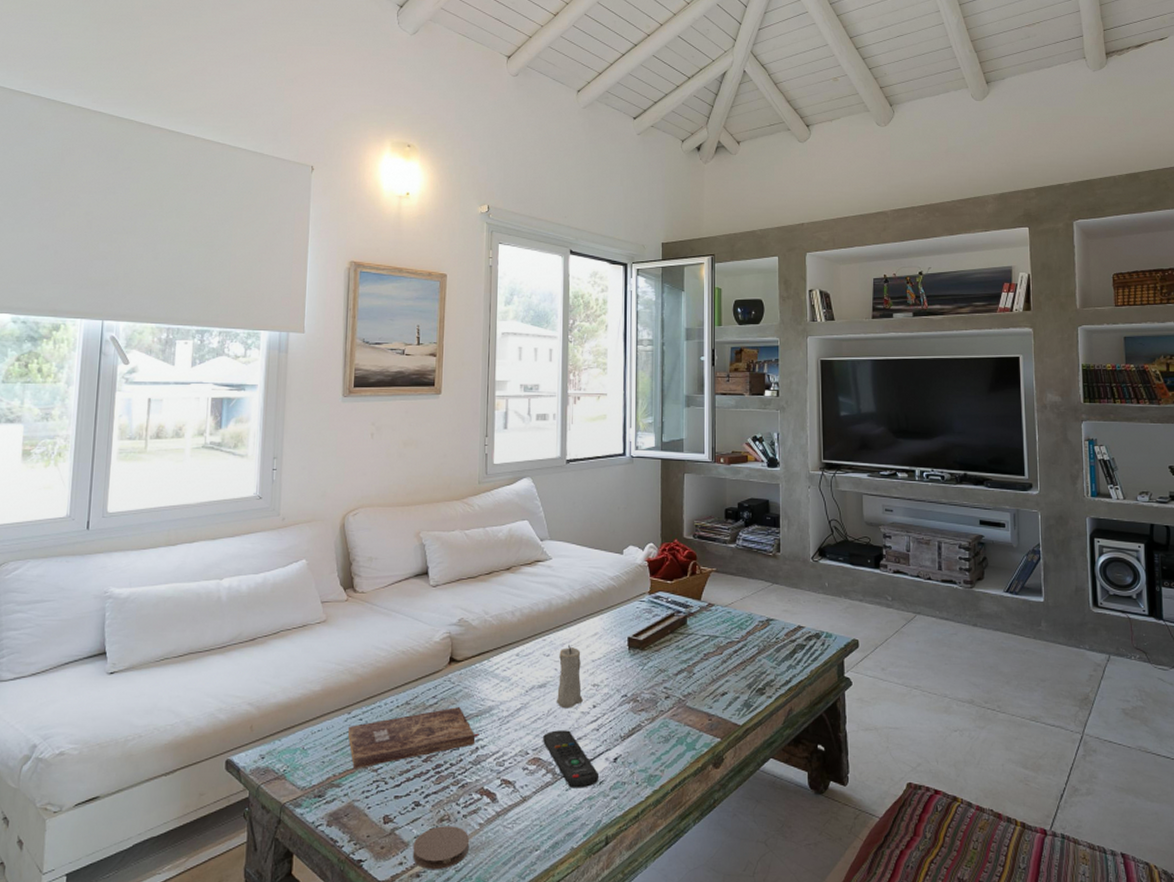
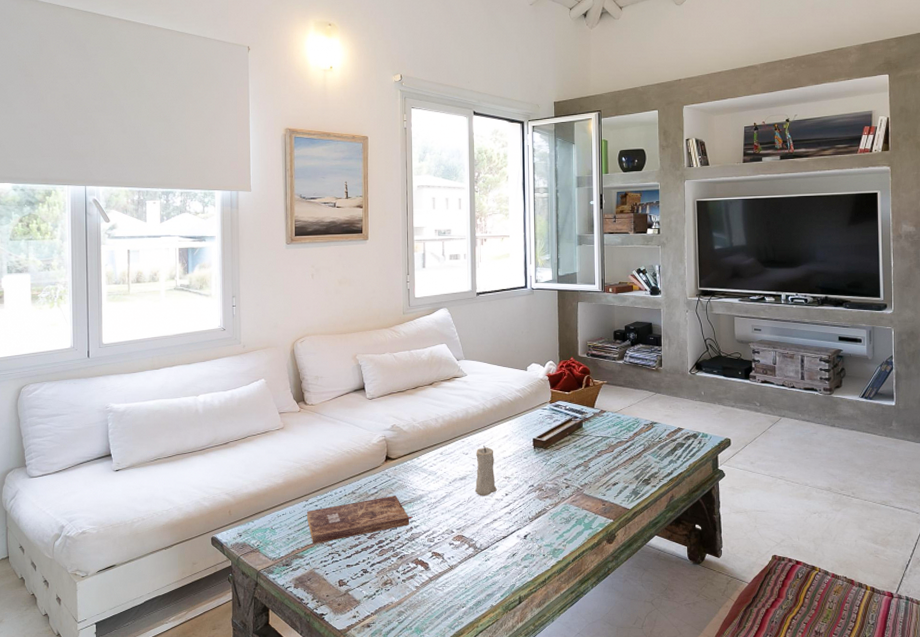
coaster: present [412,826,470,870] -> none [363,588,409,622]
remote control: present [543,730,600,788] -> none [465,513,513,559]

